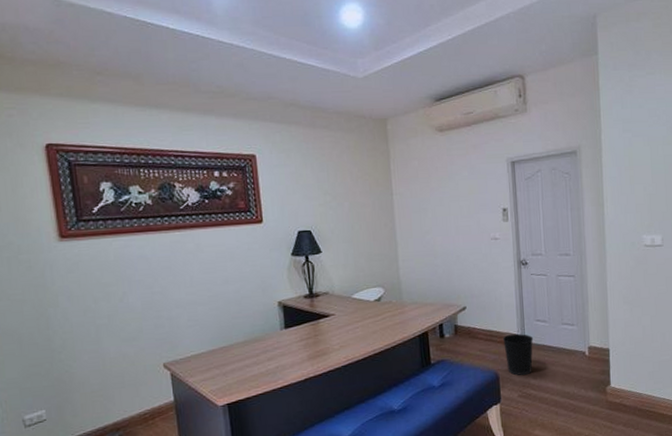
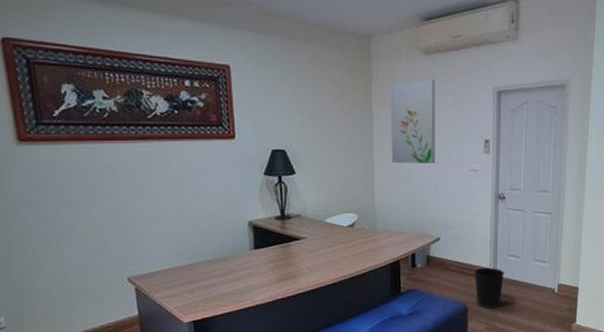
wall art: none [408,155,456,237] -> present [390,79,435,164]

